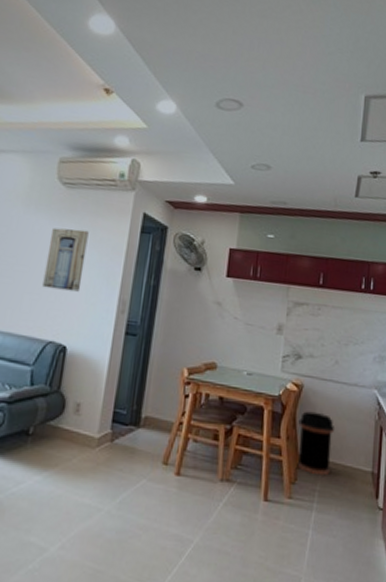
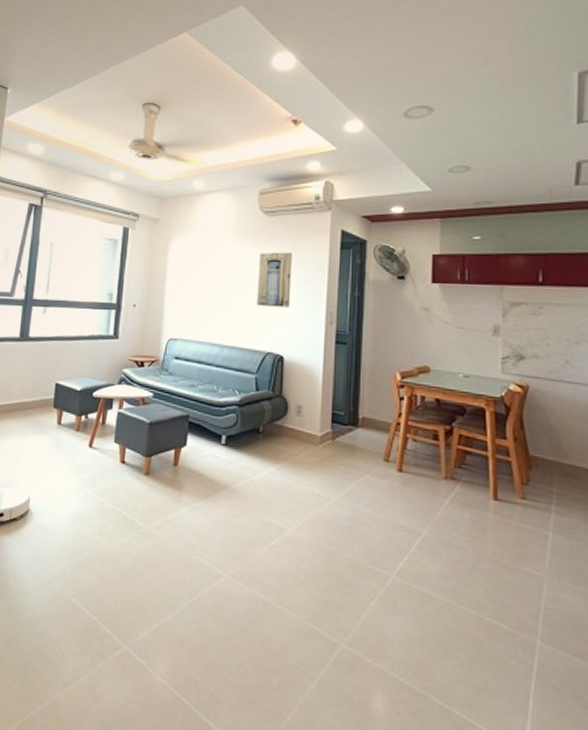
trash can: present [298,411,335,474] -> none [526,412,571,477]

